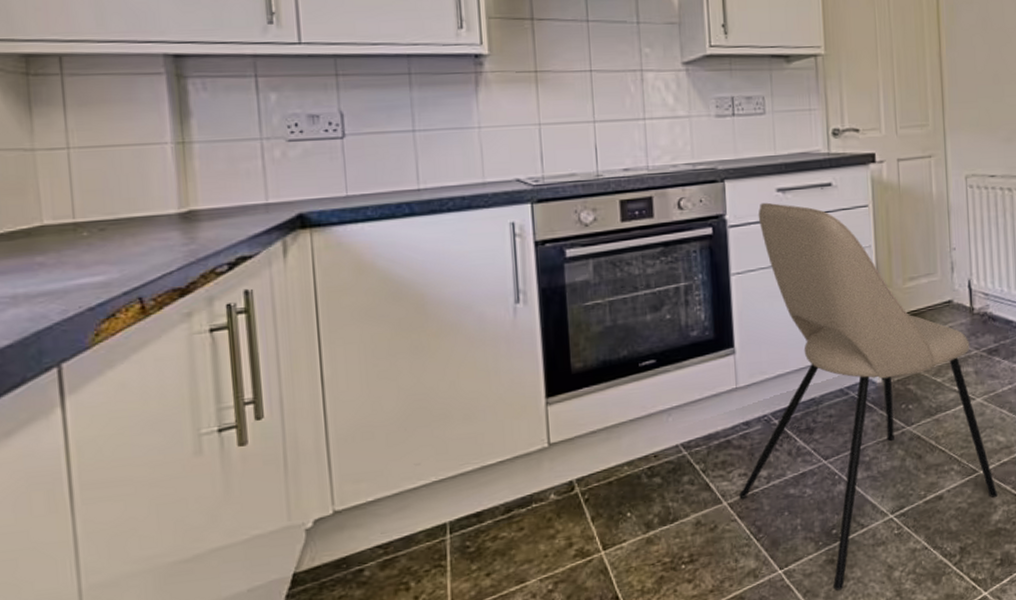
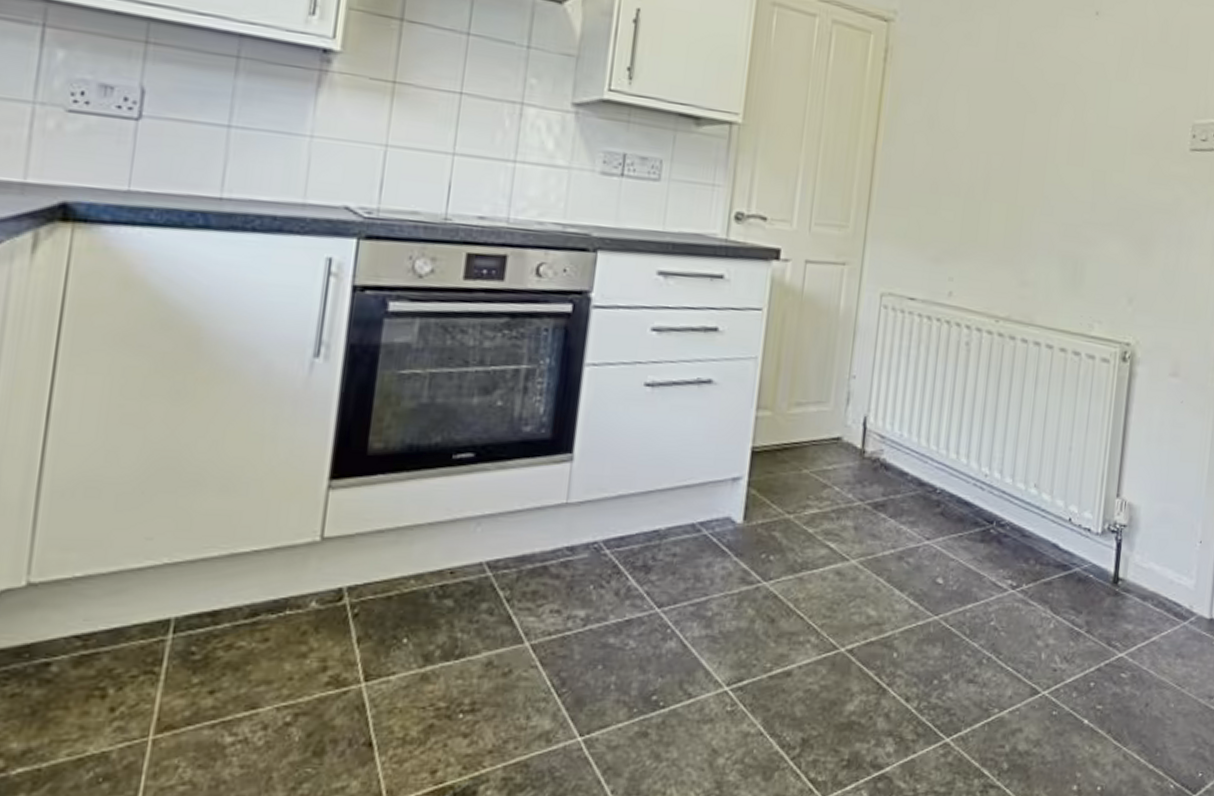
dining chair: present [739,202,998,590] -> none [546,285,858,772]

